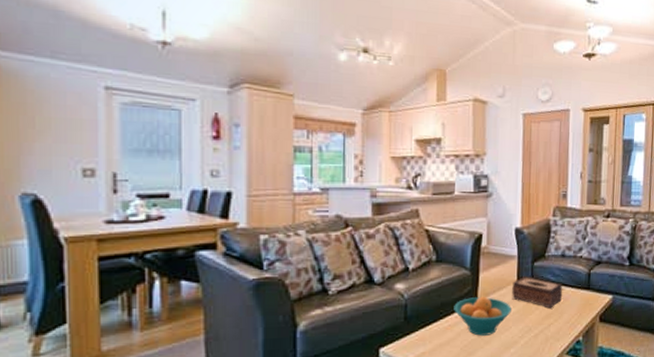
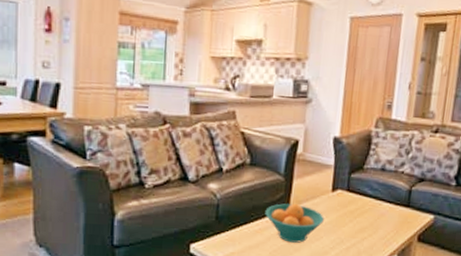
tissue box: present [512,277,563,309] -> none [325,187,380,223]

